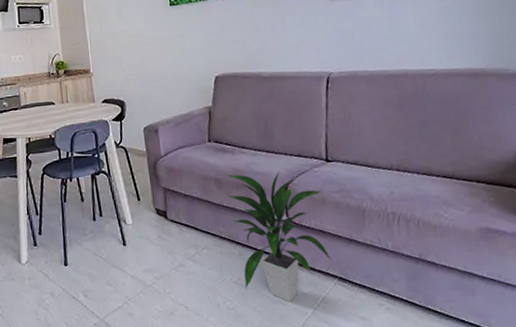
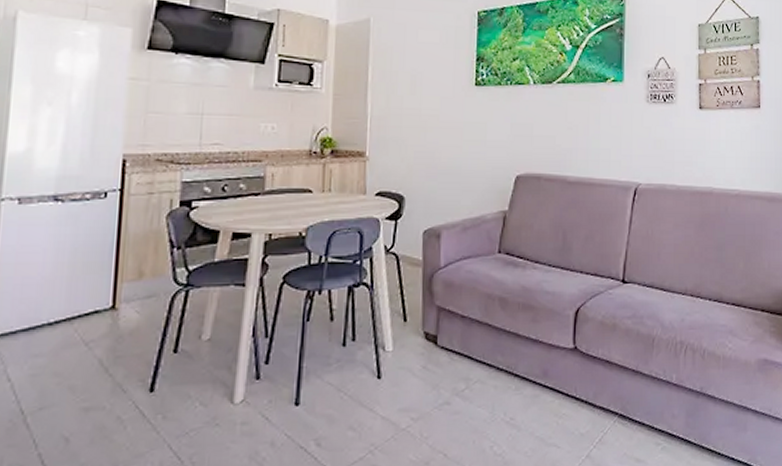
indoor plant: present [227,171,332,302] -> none [511,291,615,445]

